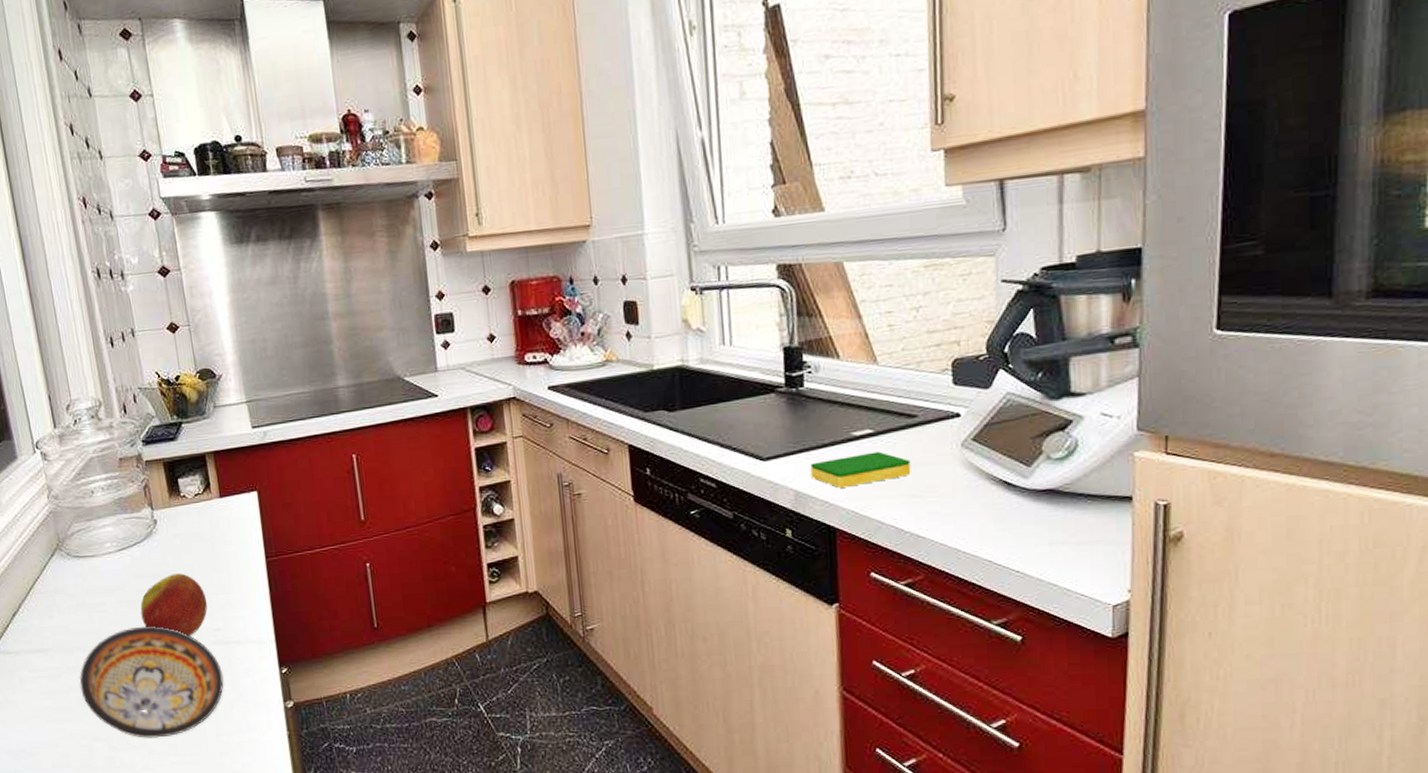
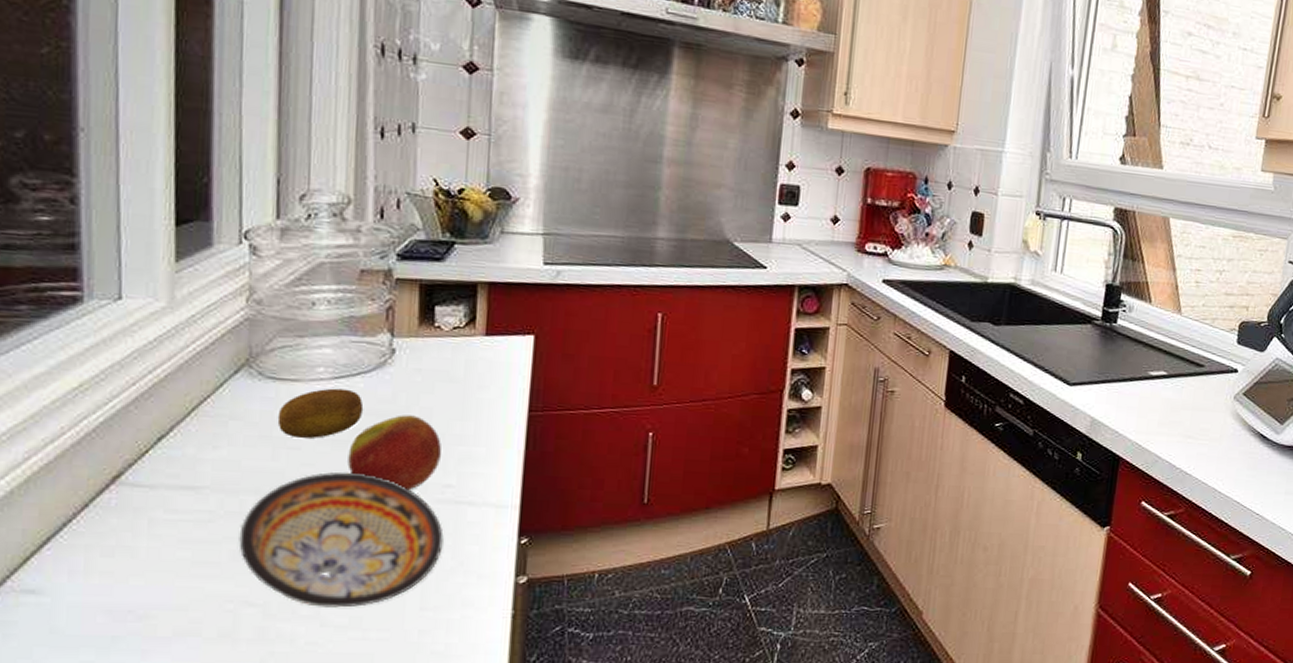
fruit: none [86,558,144,603] -> present [277,388,364,439]
dish sponge: present [810,451,911,488] -> none [1108,392,1192,421]

